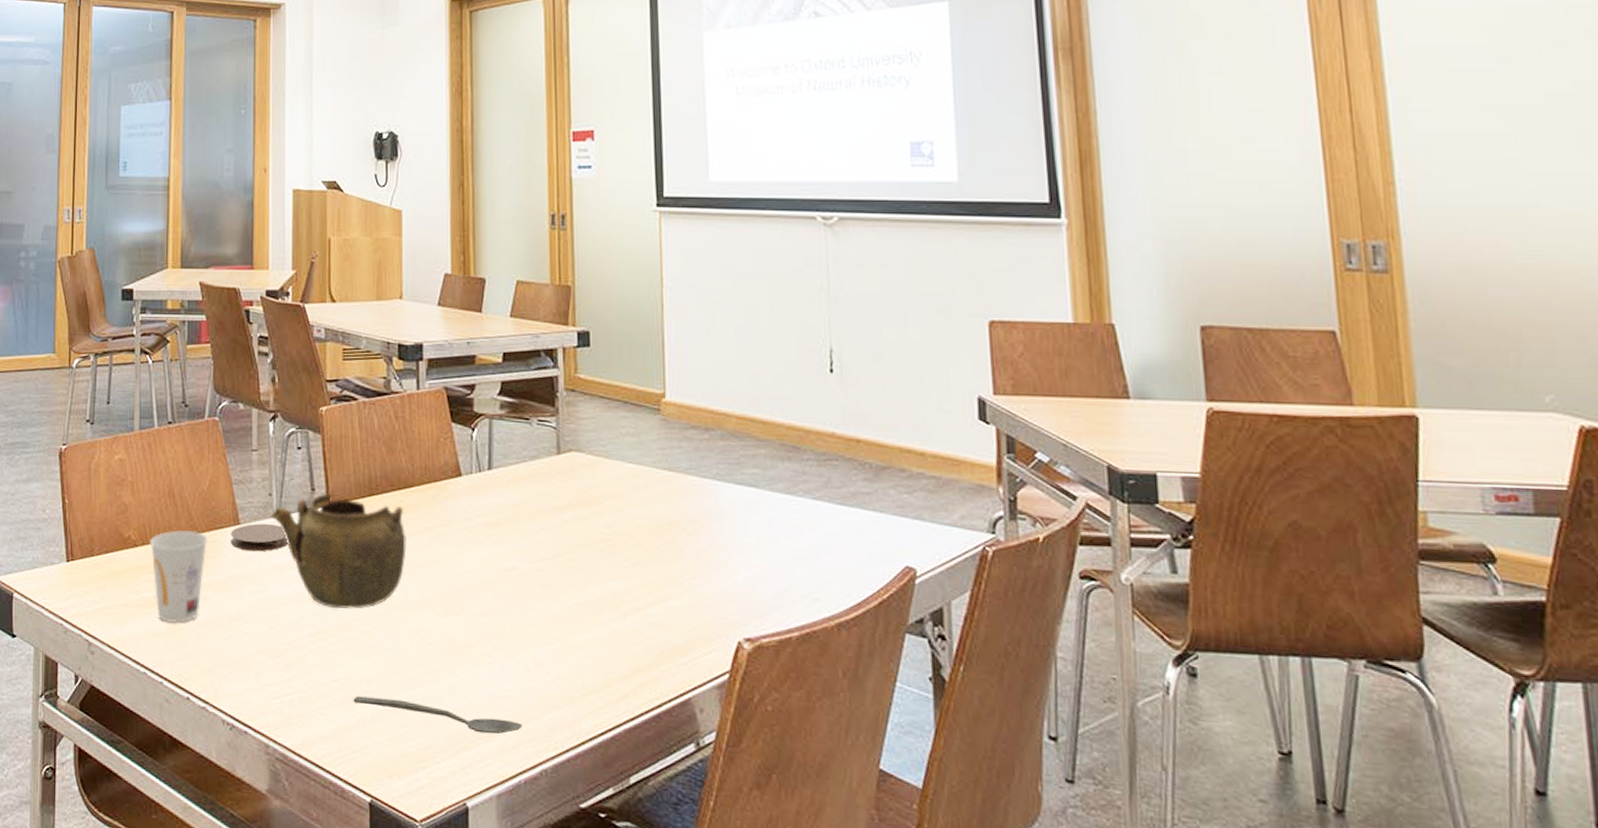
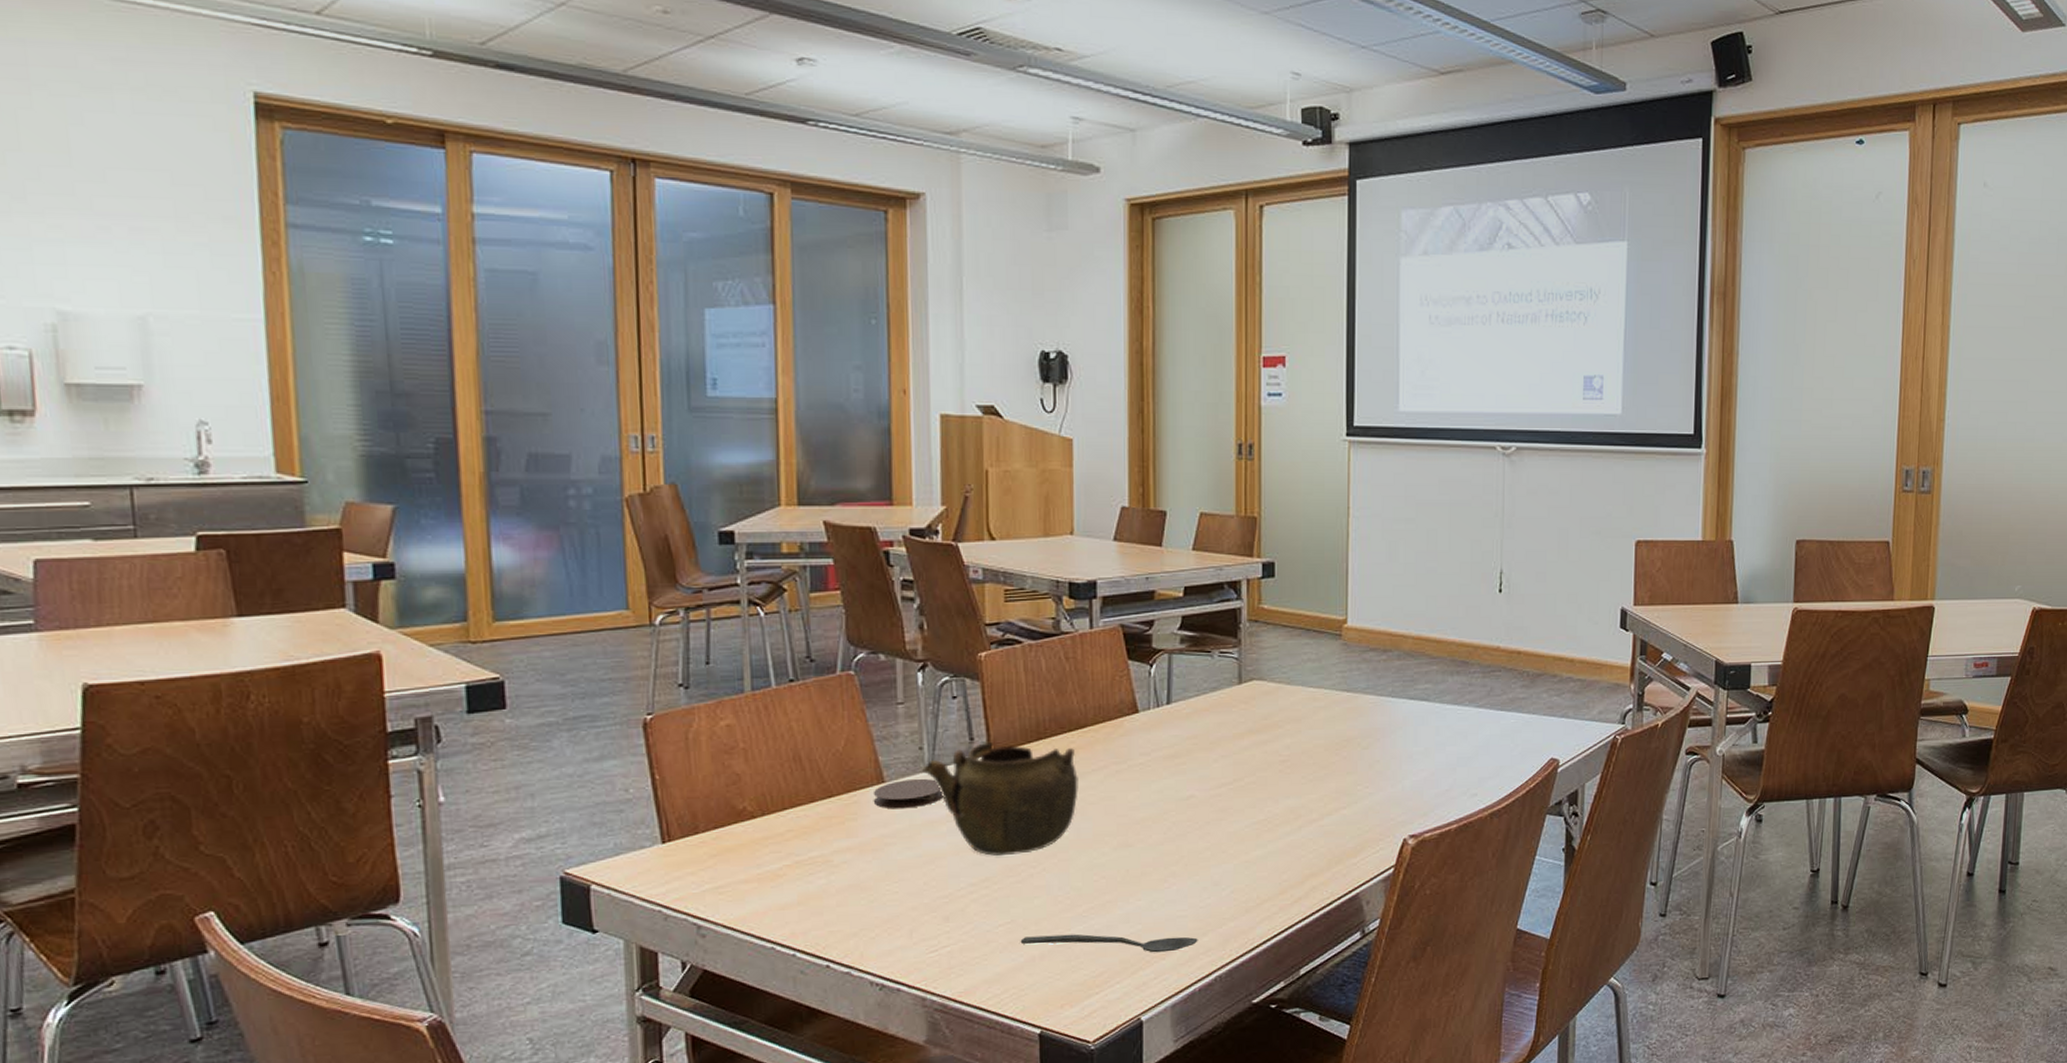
cup: present [150,529,208,624] -> none [772,794,846,894]

